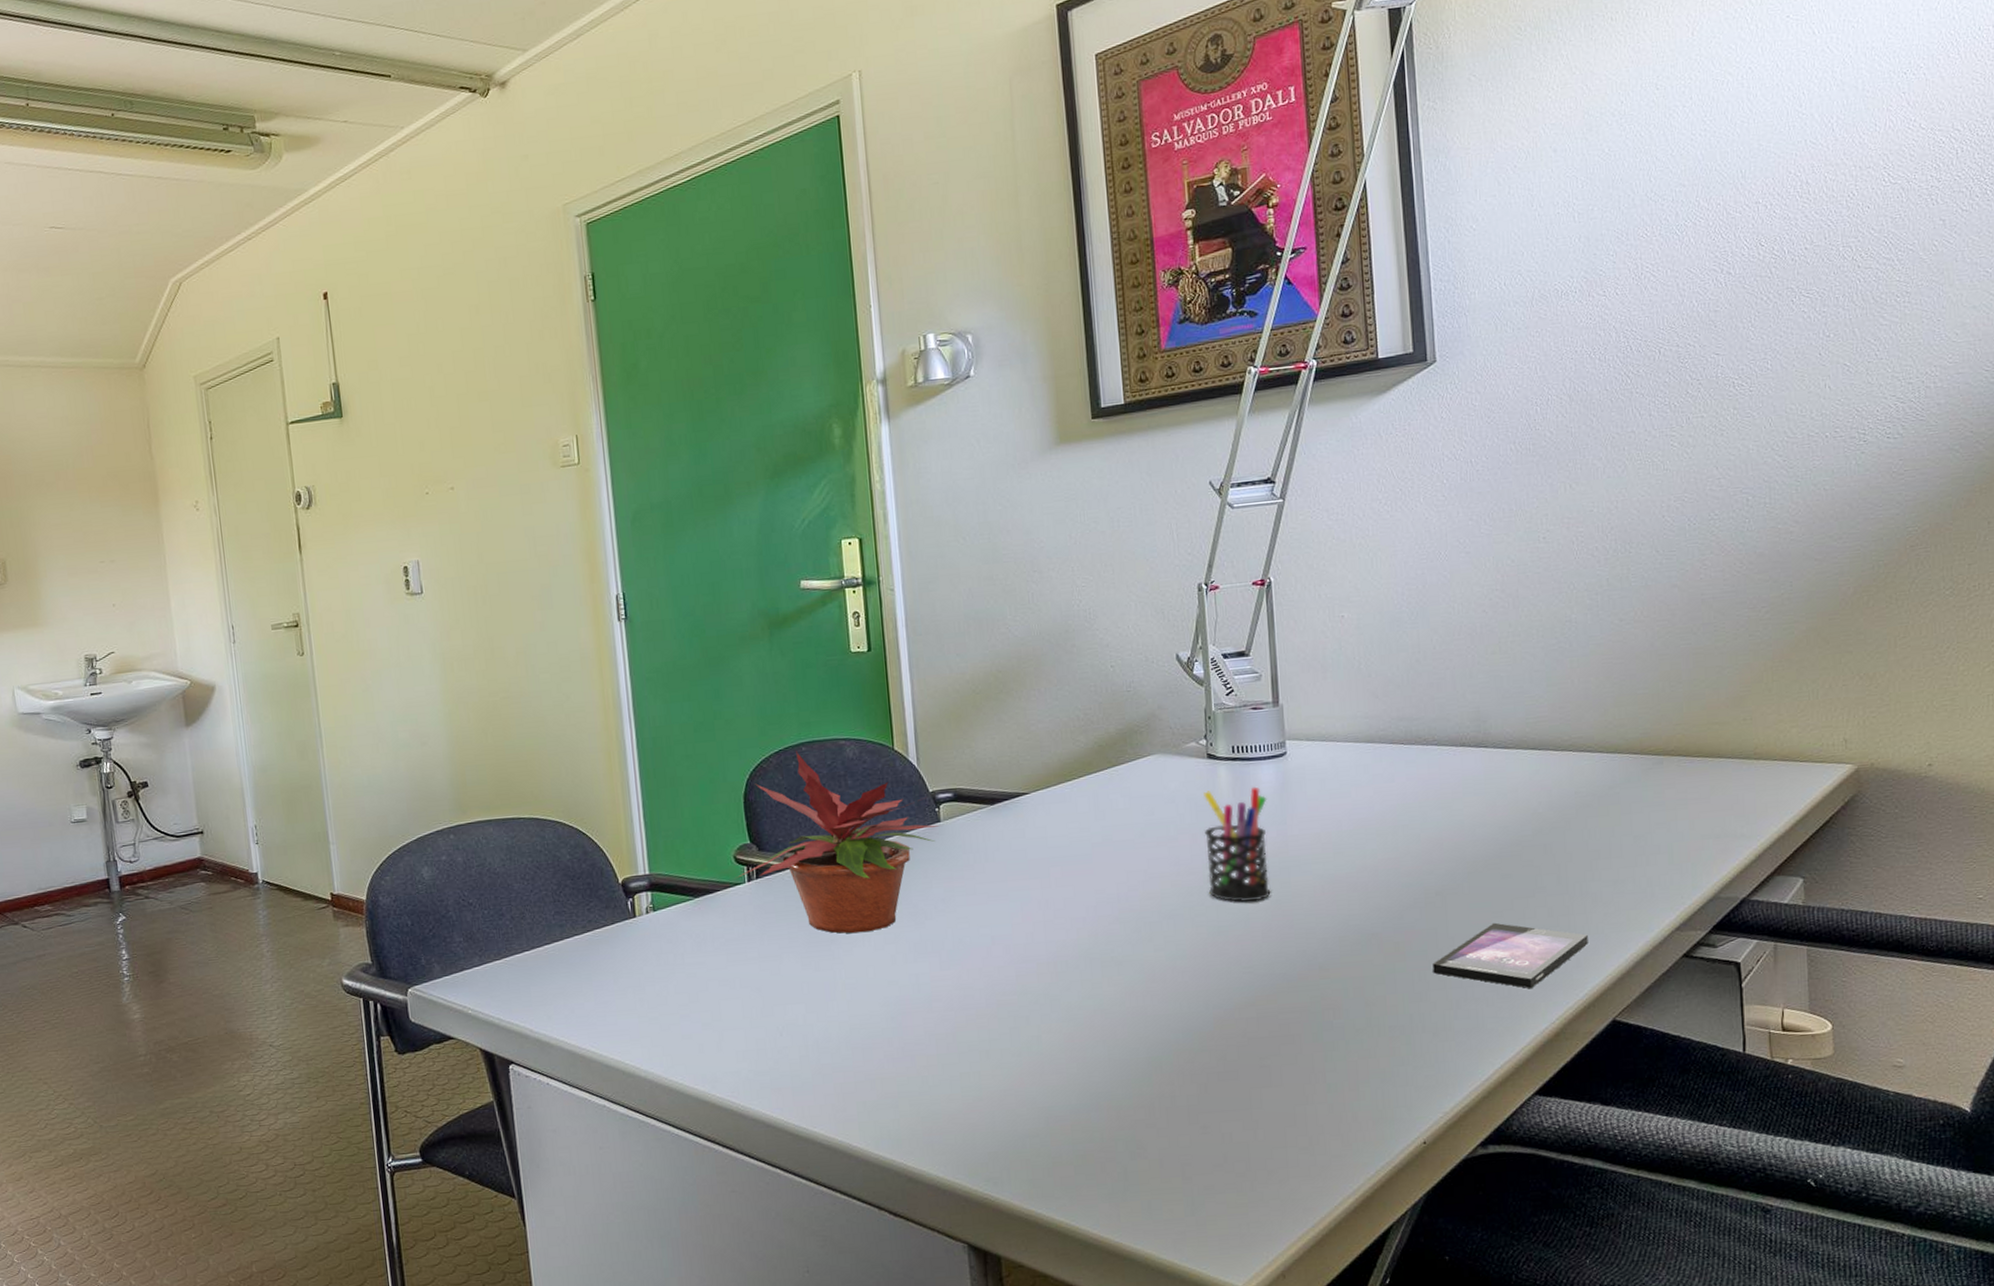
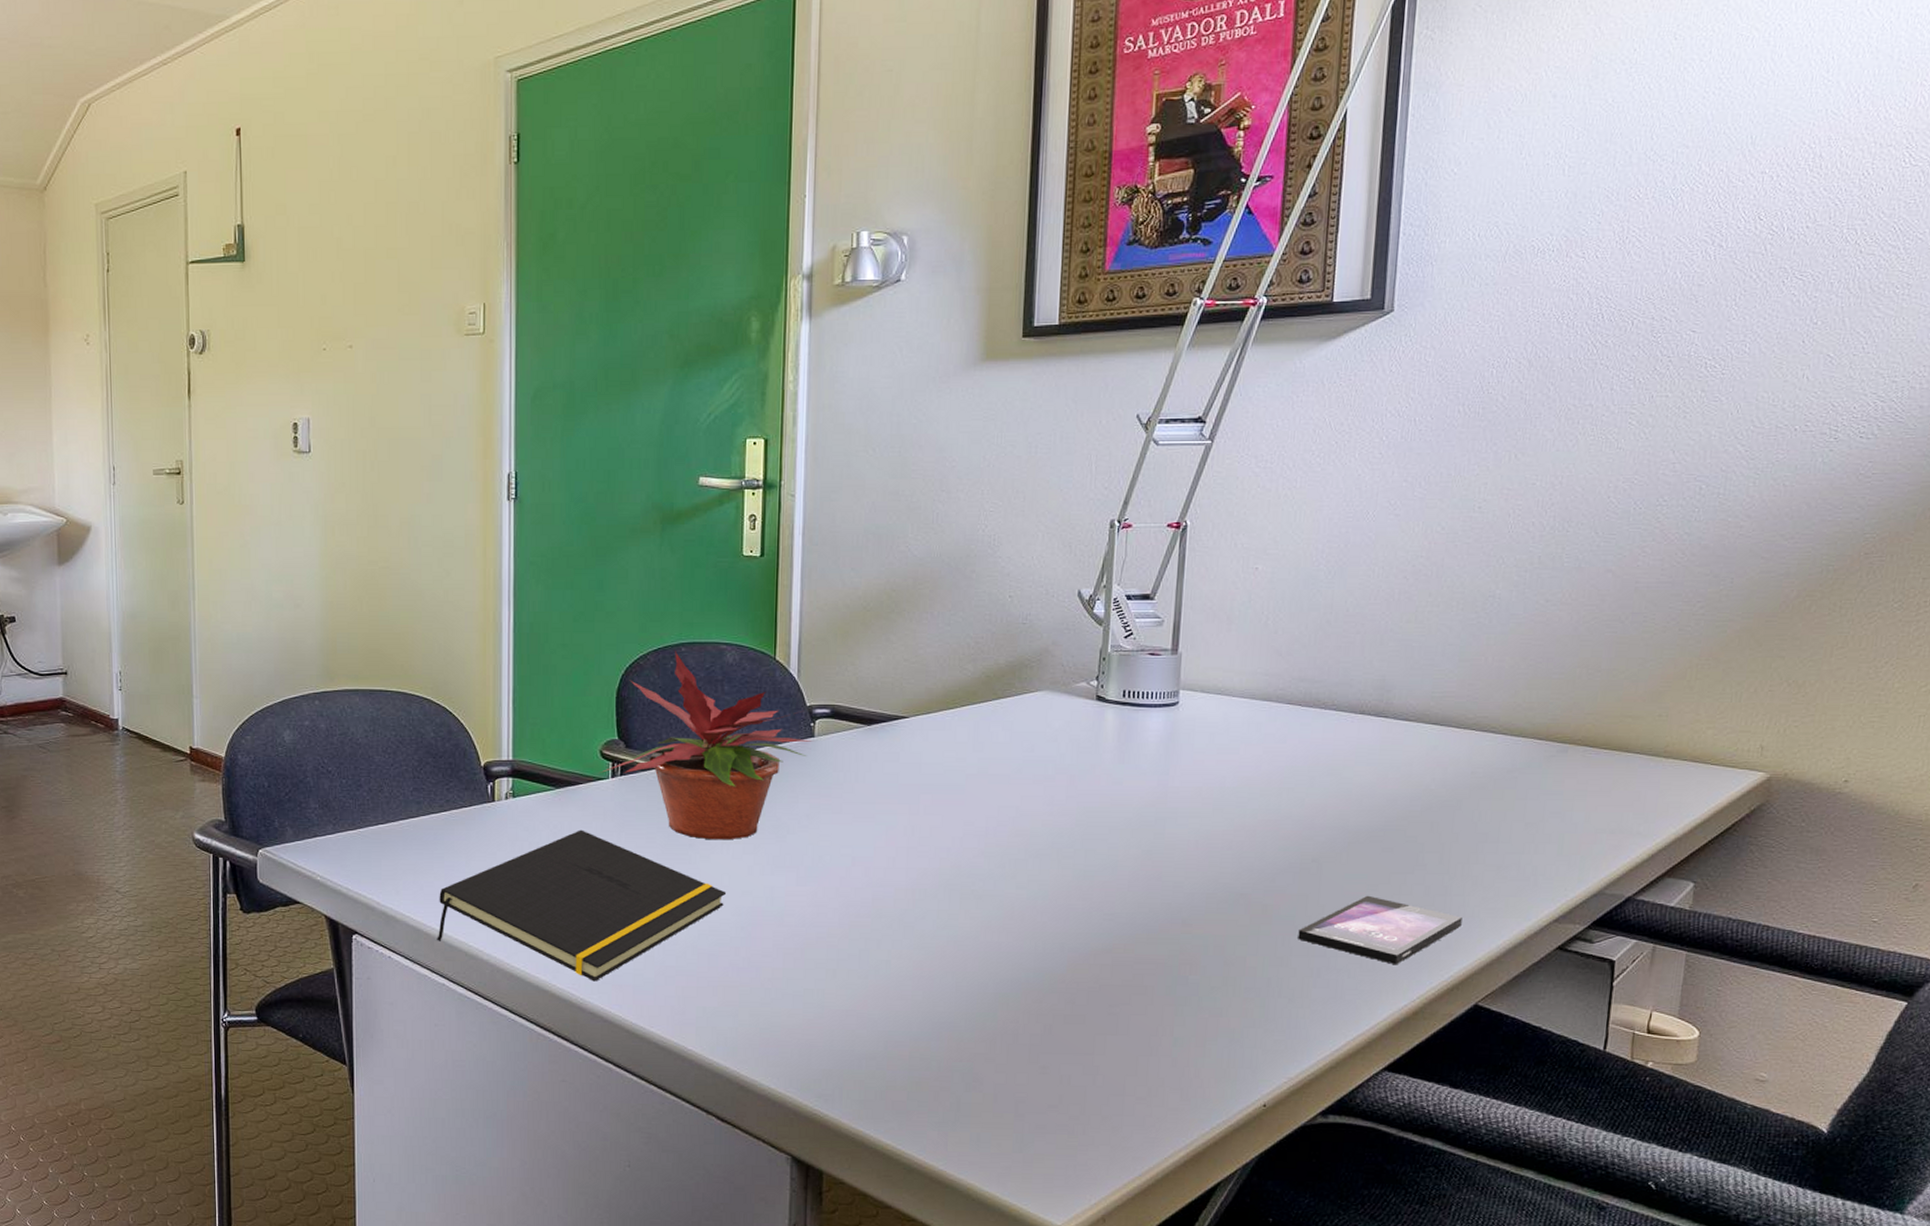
notepad: none [590,936,873,1087] -> present [437,829,727,982]
pen holder: present [1204,786,1271,902] -> none [1079,733,1152,849]

